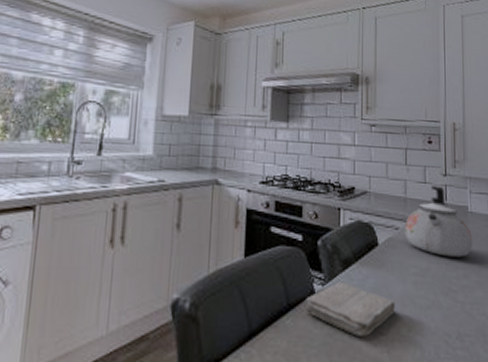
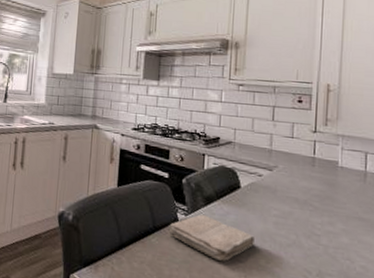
kettle: present [404,186,474,257] -> none [268,140,342,207]

